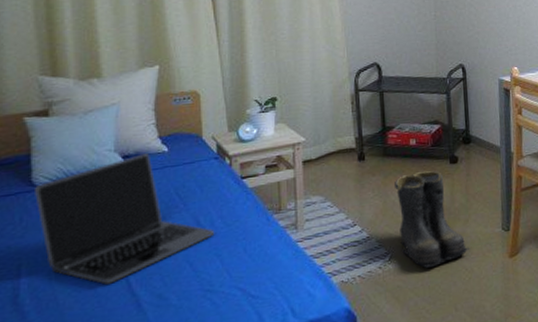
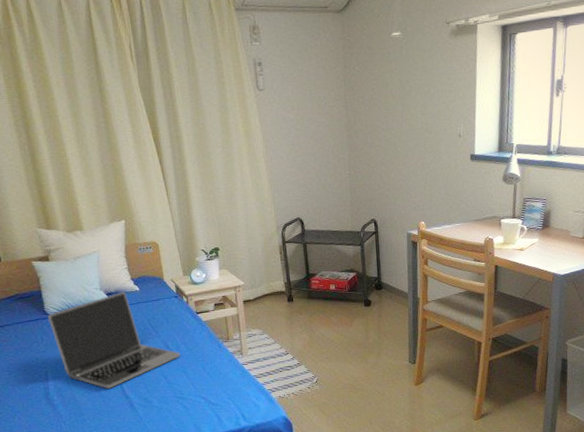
boots: present [395,171,471,269] -> none [318,312,382,391]

